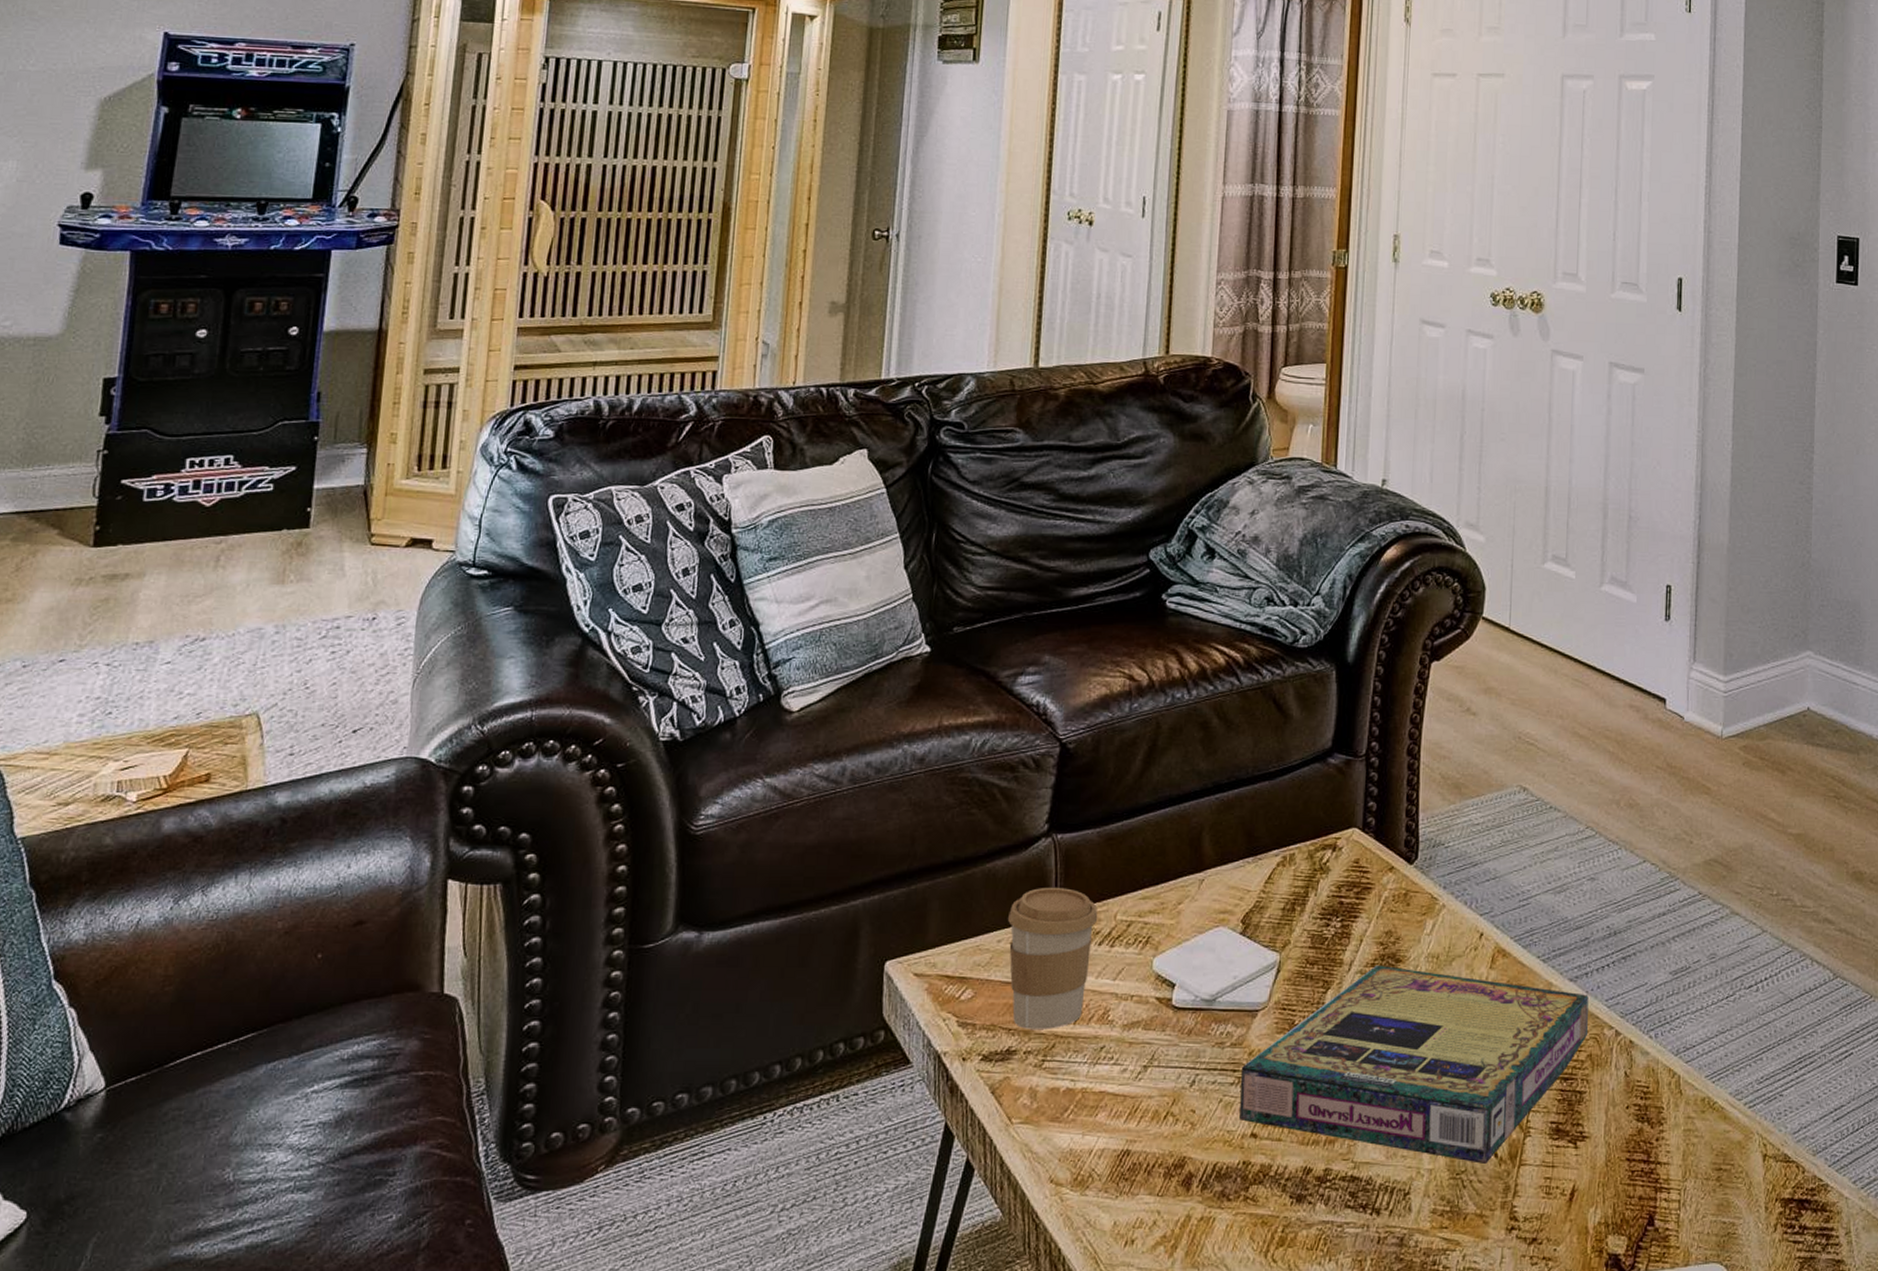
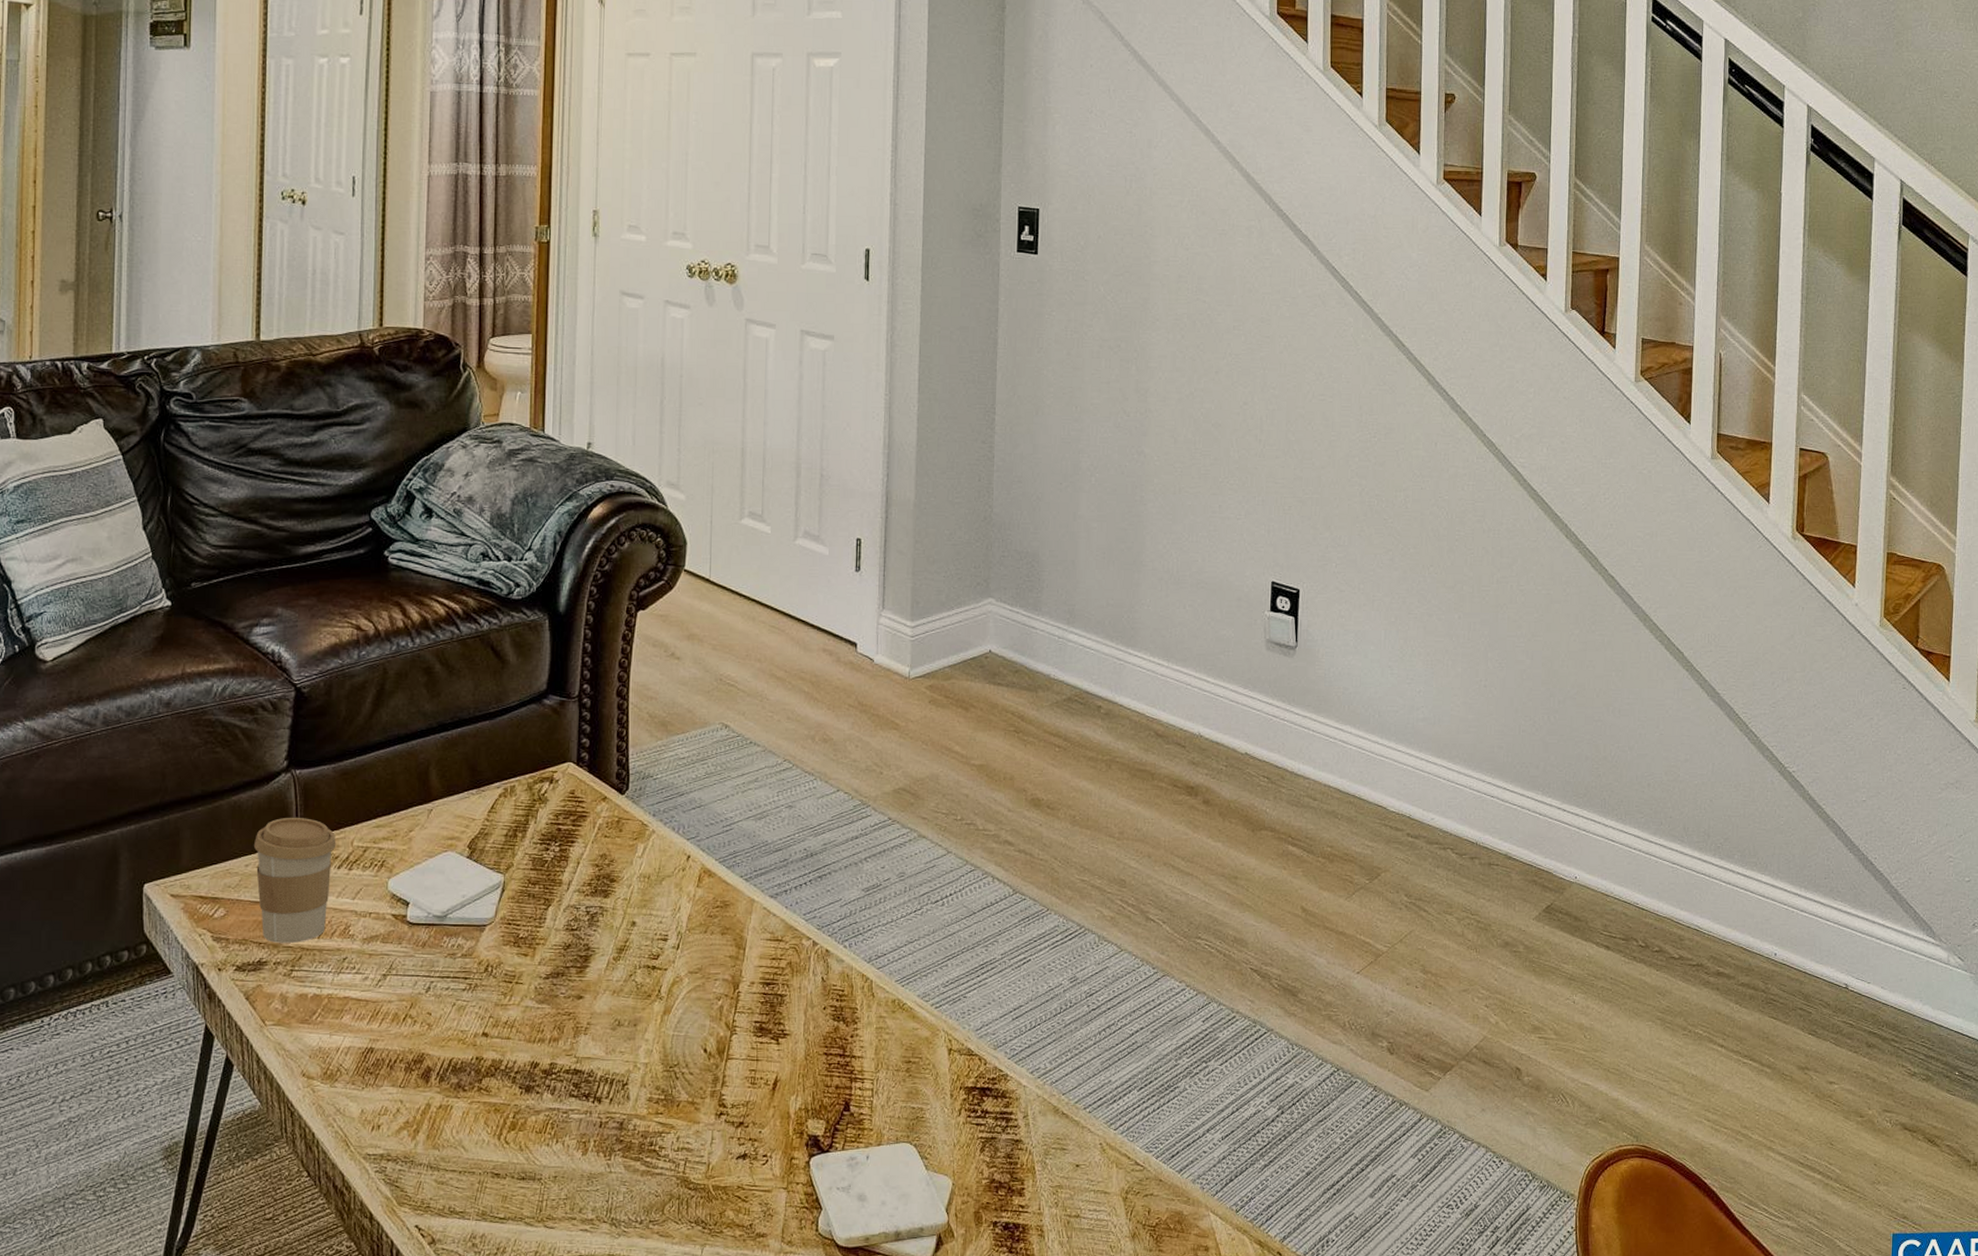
video game box: present [1239,965,1589,1164] -> none [472,884,788,1058]

